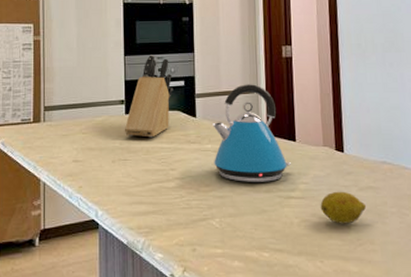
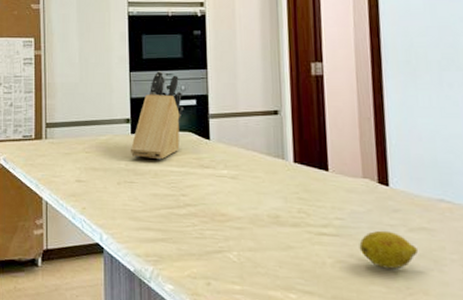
kettle: present [213,84,291,182] -> none [229,105,323,215]

